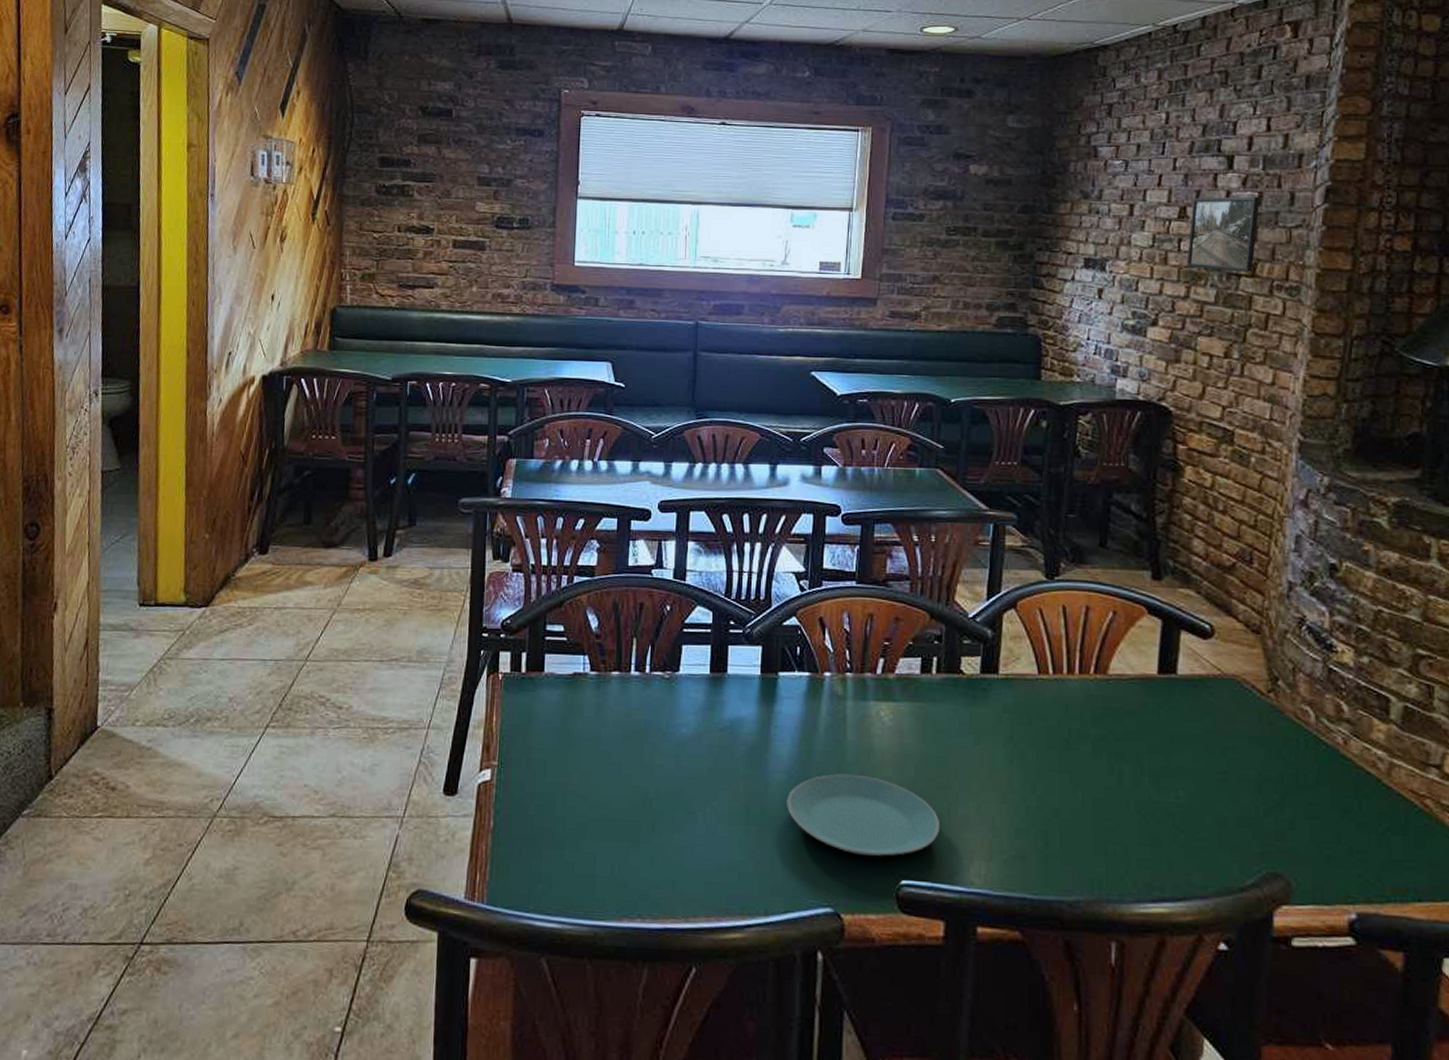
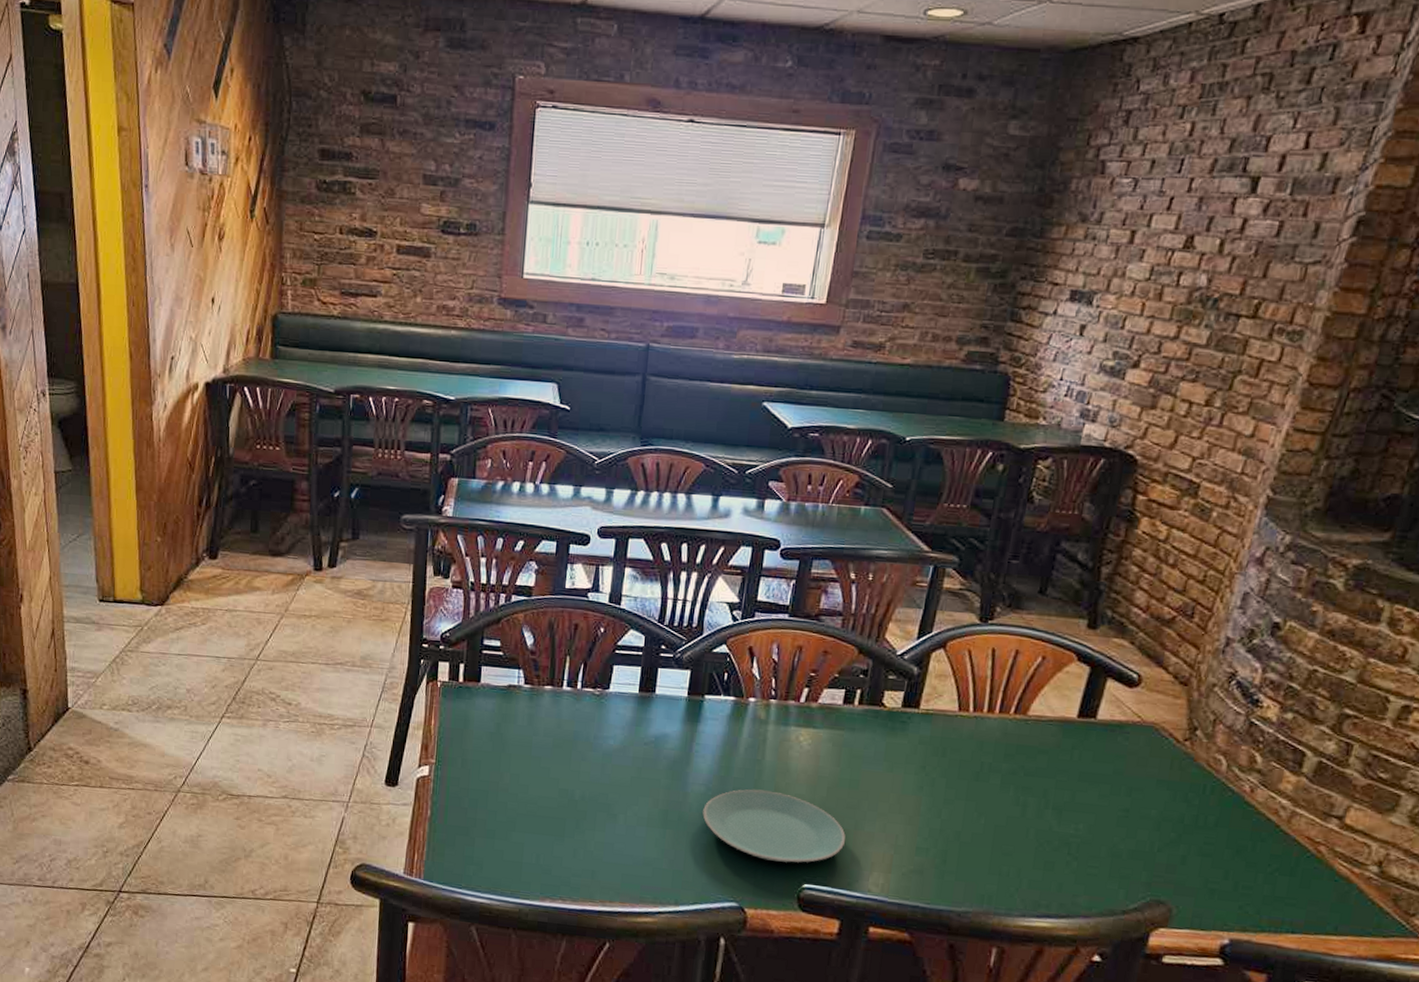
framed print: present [1186,196,1261,272] -> none [1182,225,1281,313]

